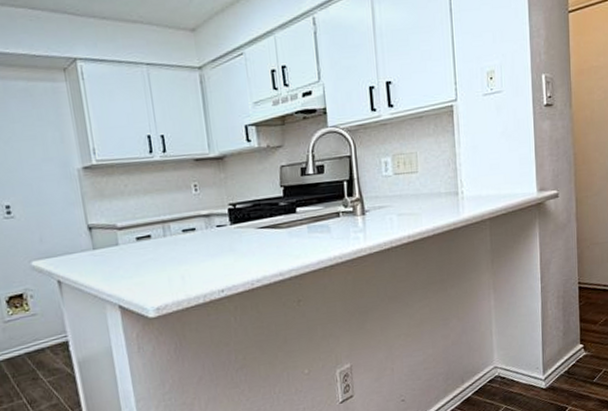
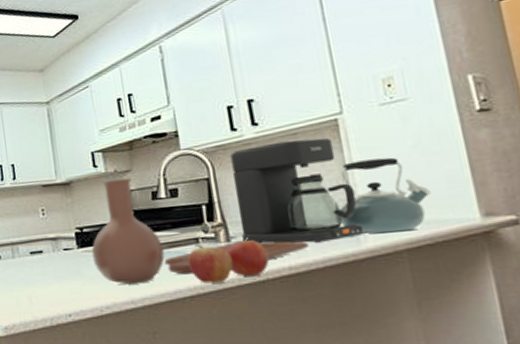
vase: none [244,153,310,258] -> present [91,177,165,284]
cutting board: none [309,213,424,246] -> present [164,241,309,274]
fruit: none [329,217,367,254] -> present [187,244,234,284]
fruit: none [360,210,394,246] -> present [224,236,269,276]
coffee maker: none [369,122,462,216] -> present [230,138,363,244]
kettle: none [447,141,509,206] -> present [339,157,431,234]

